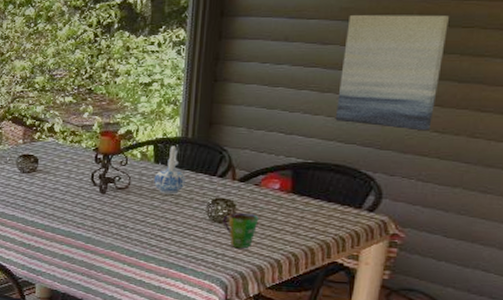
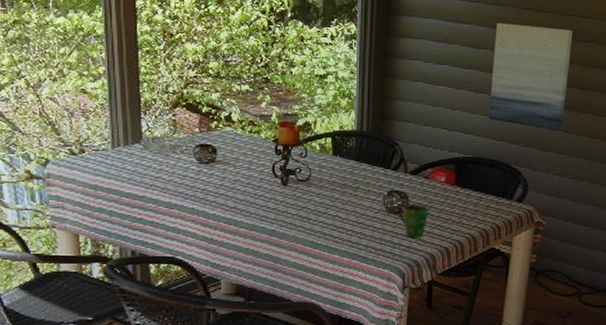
ceramic pitcher: present [154,146,187,195] -> none [333,138,364,187]

